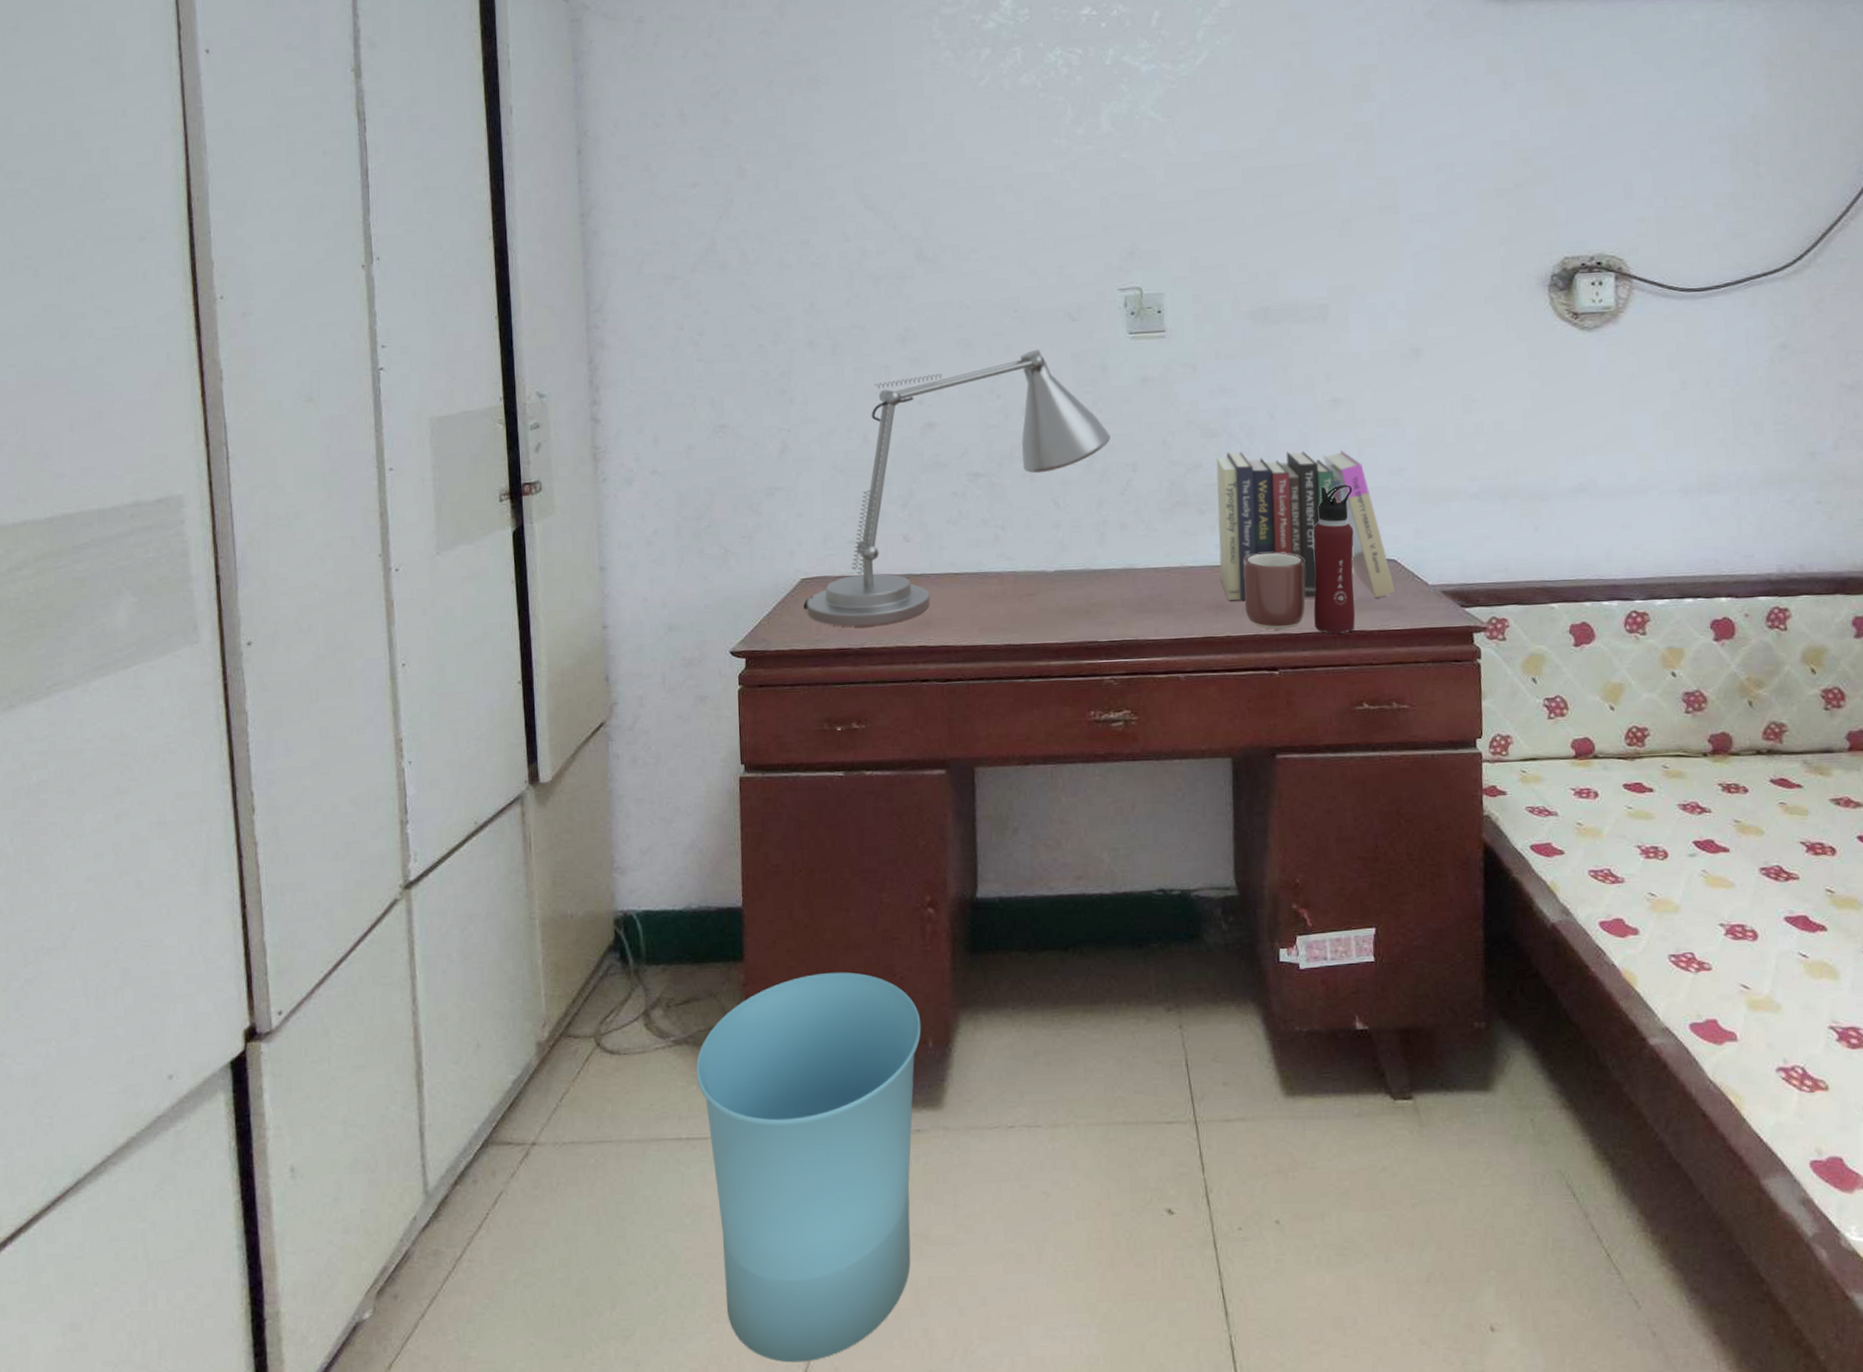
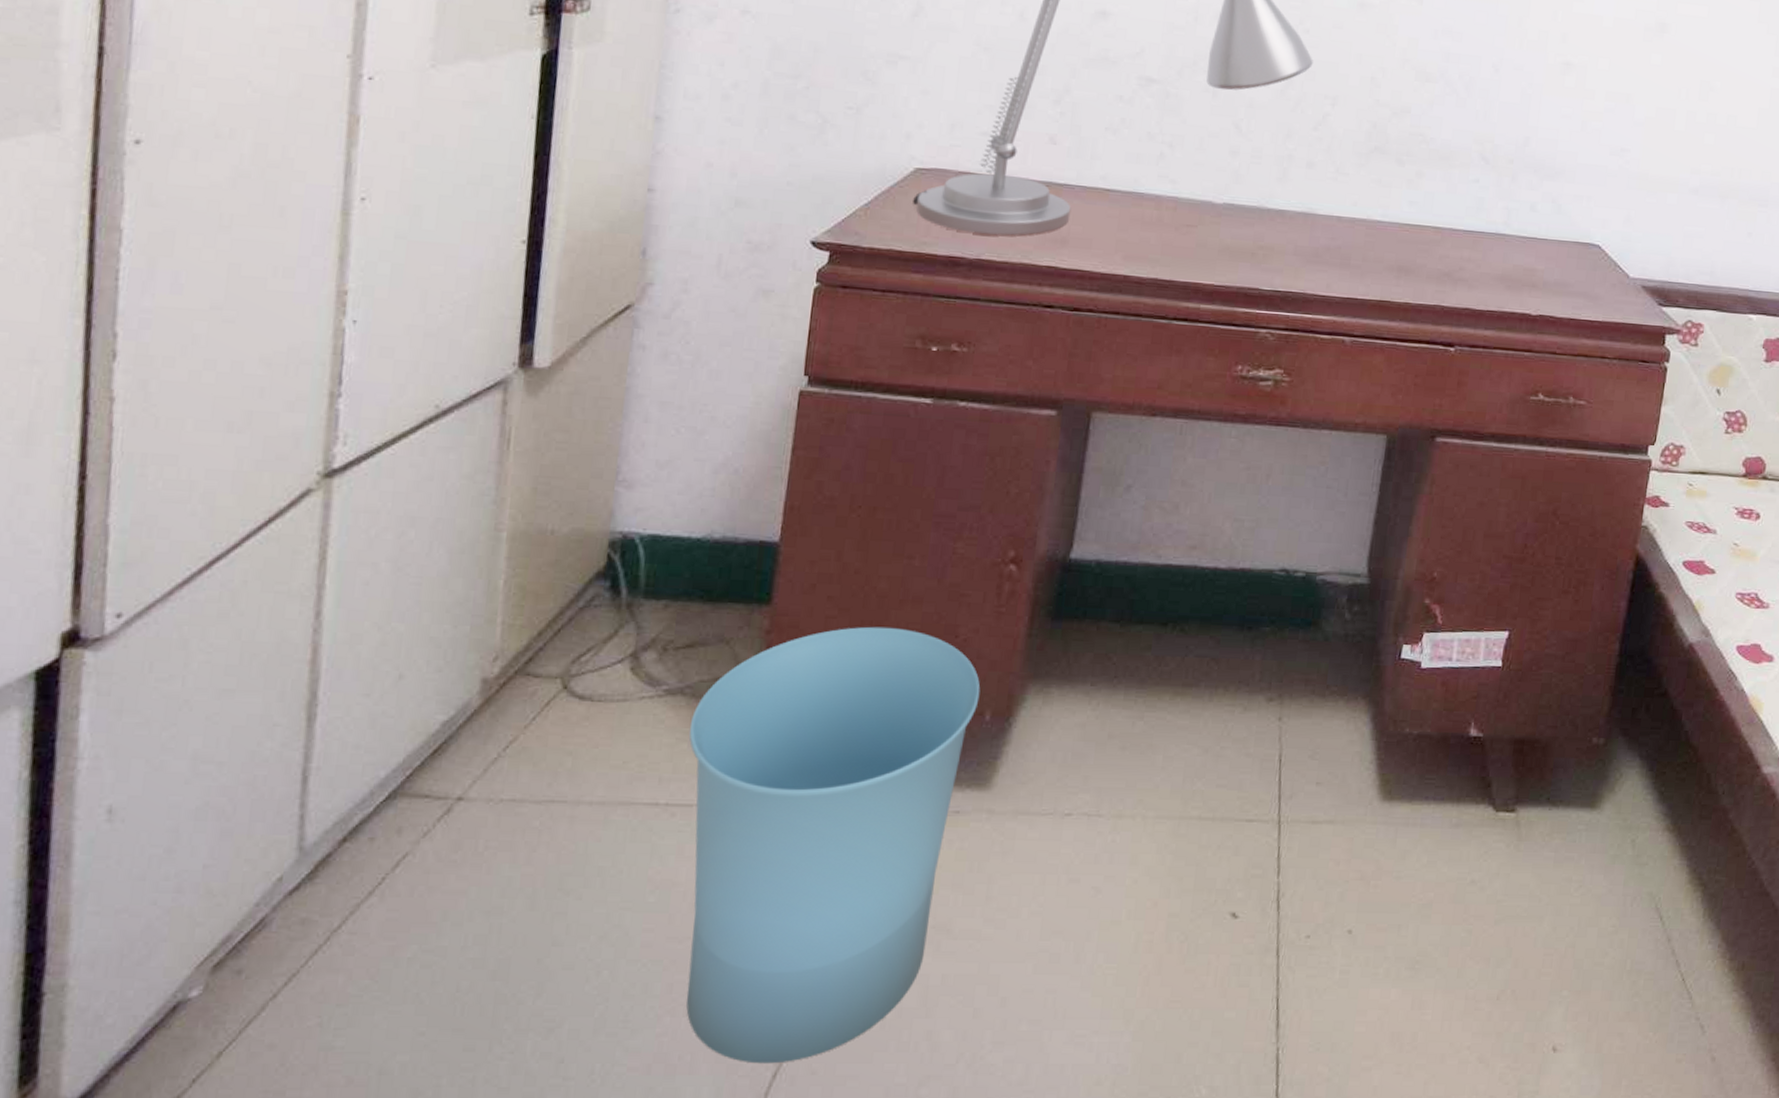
books: present [1216,450,1396,601] -> none [1409,102,1595,284]
mug: present [1243,552,1306,630] -> none [1430,217,1505,304]
water bottle: present [1313,484,1356,634] -> none [1502,155,1569,317]

